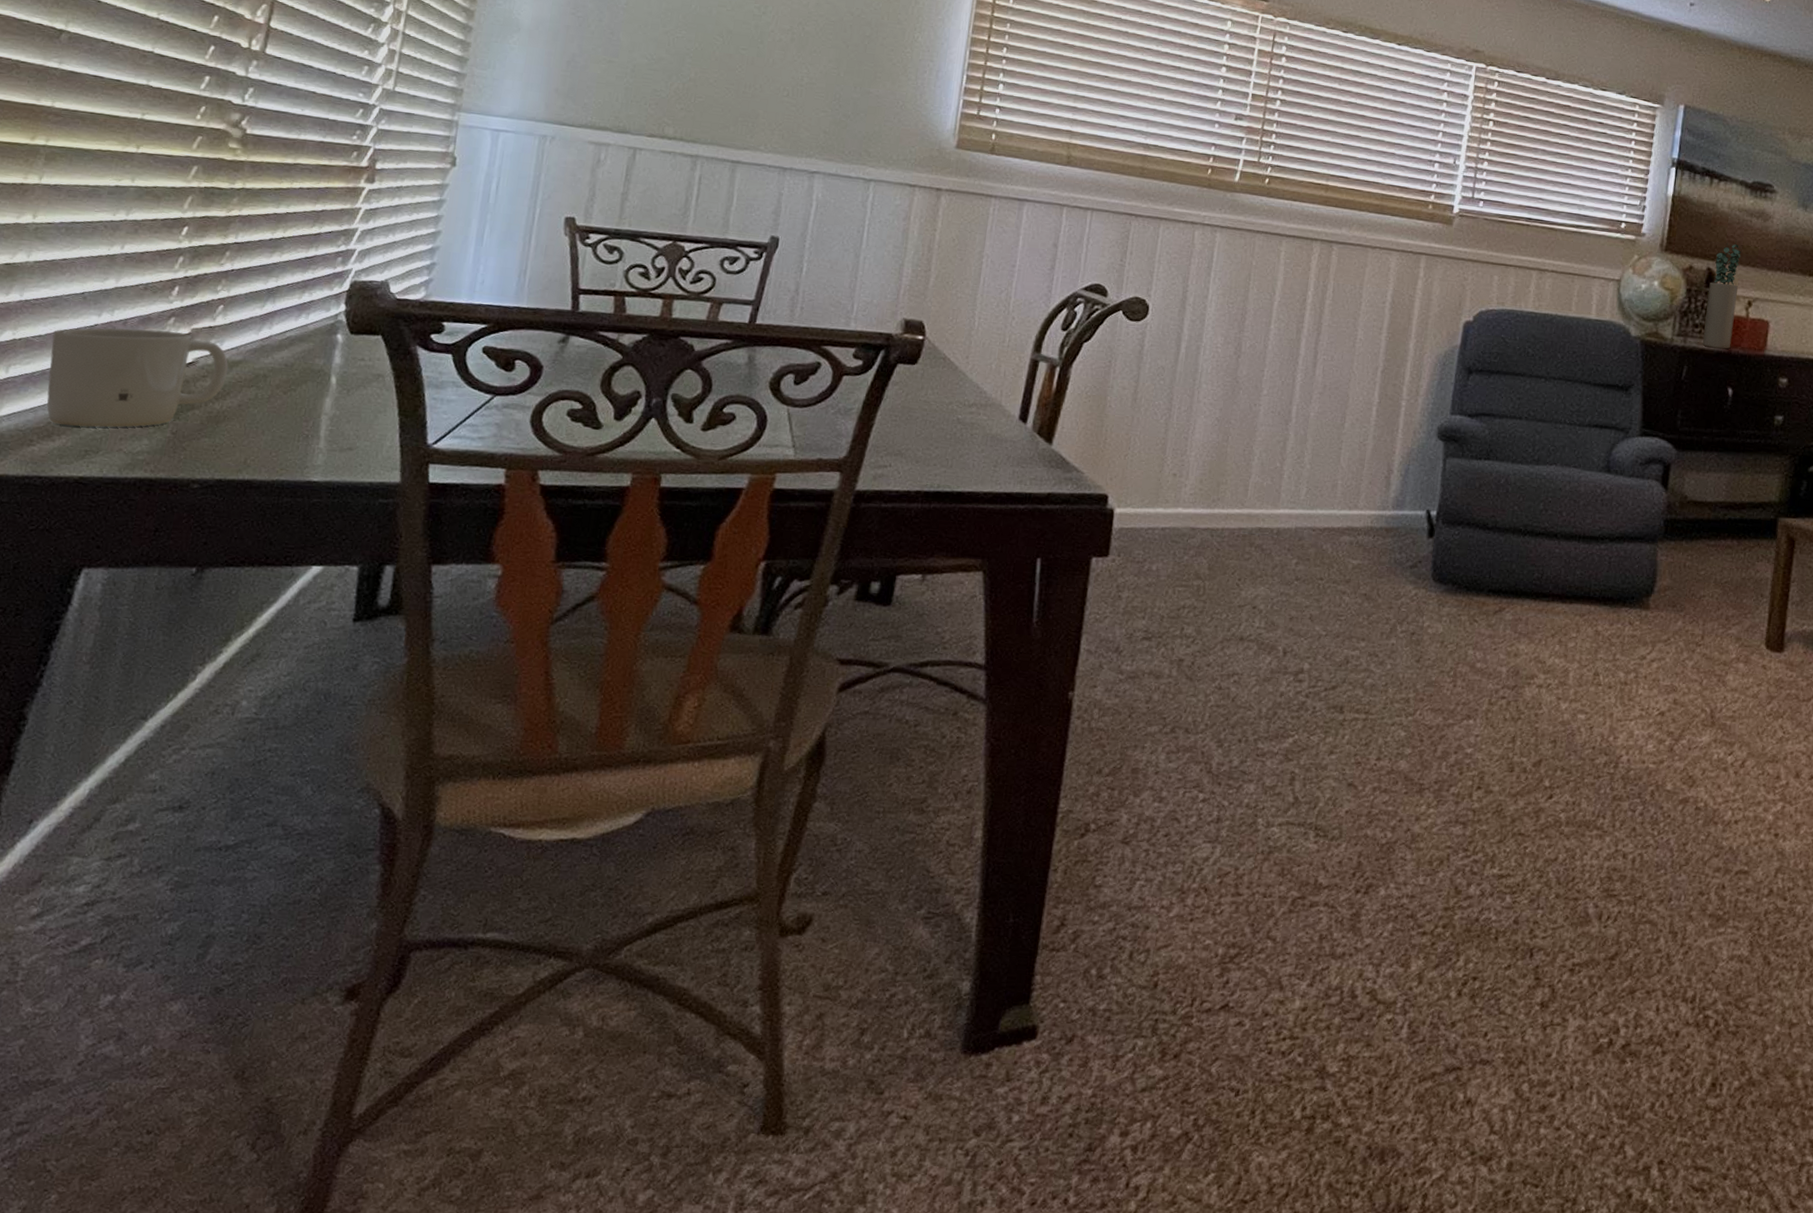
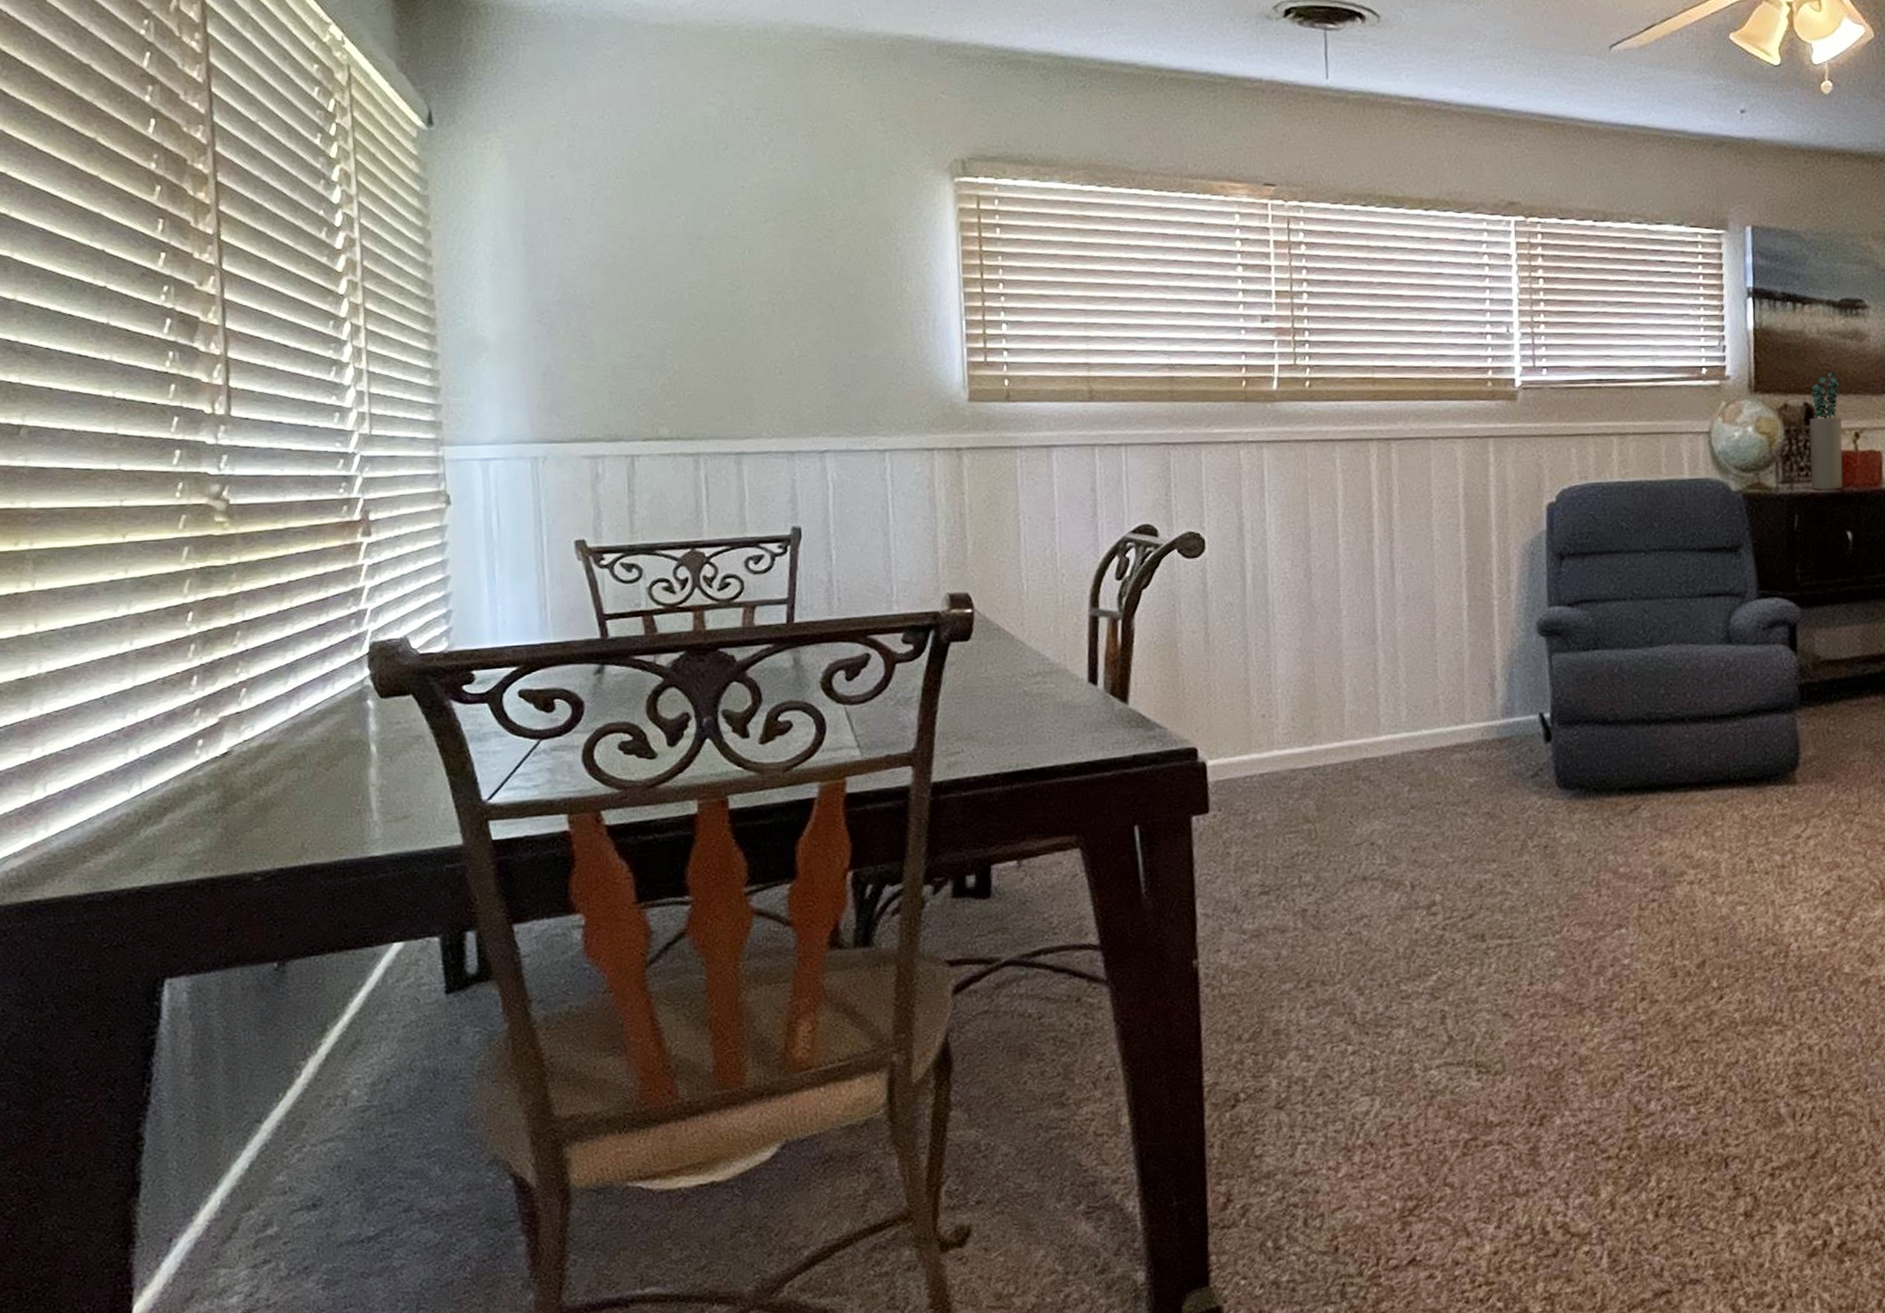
mug: present [46,328,229,428] -> none [82,723,266,836]

